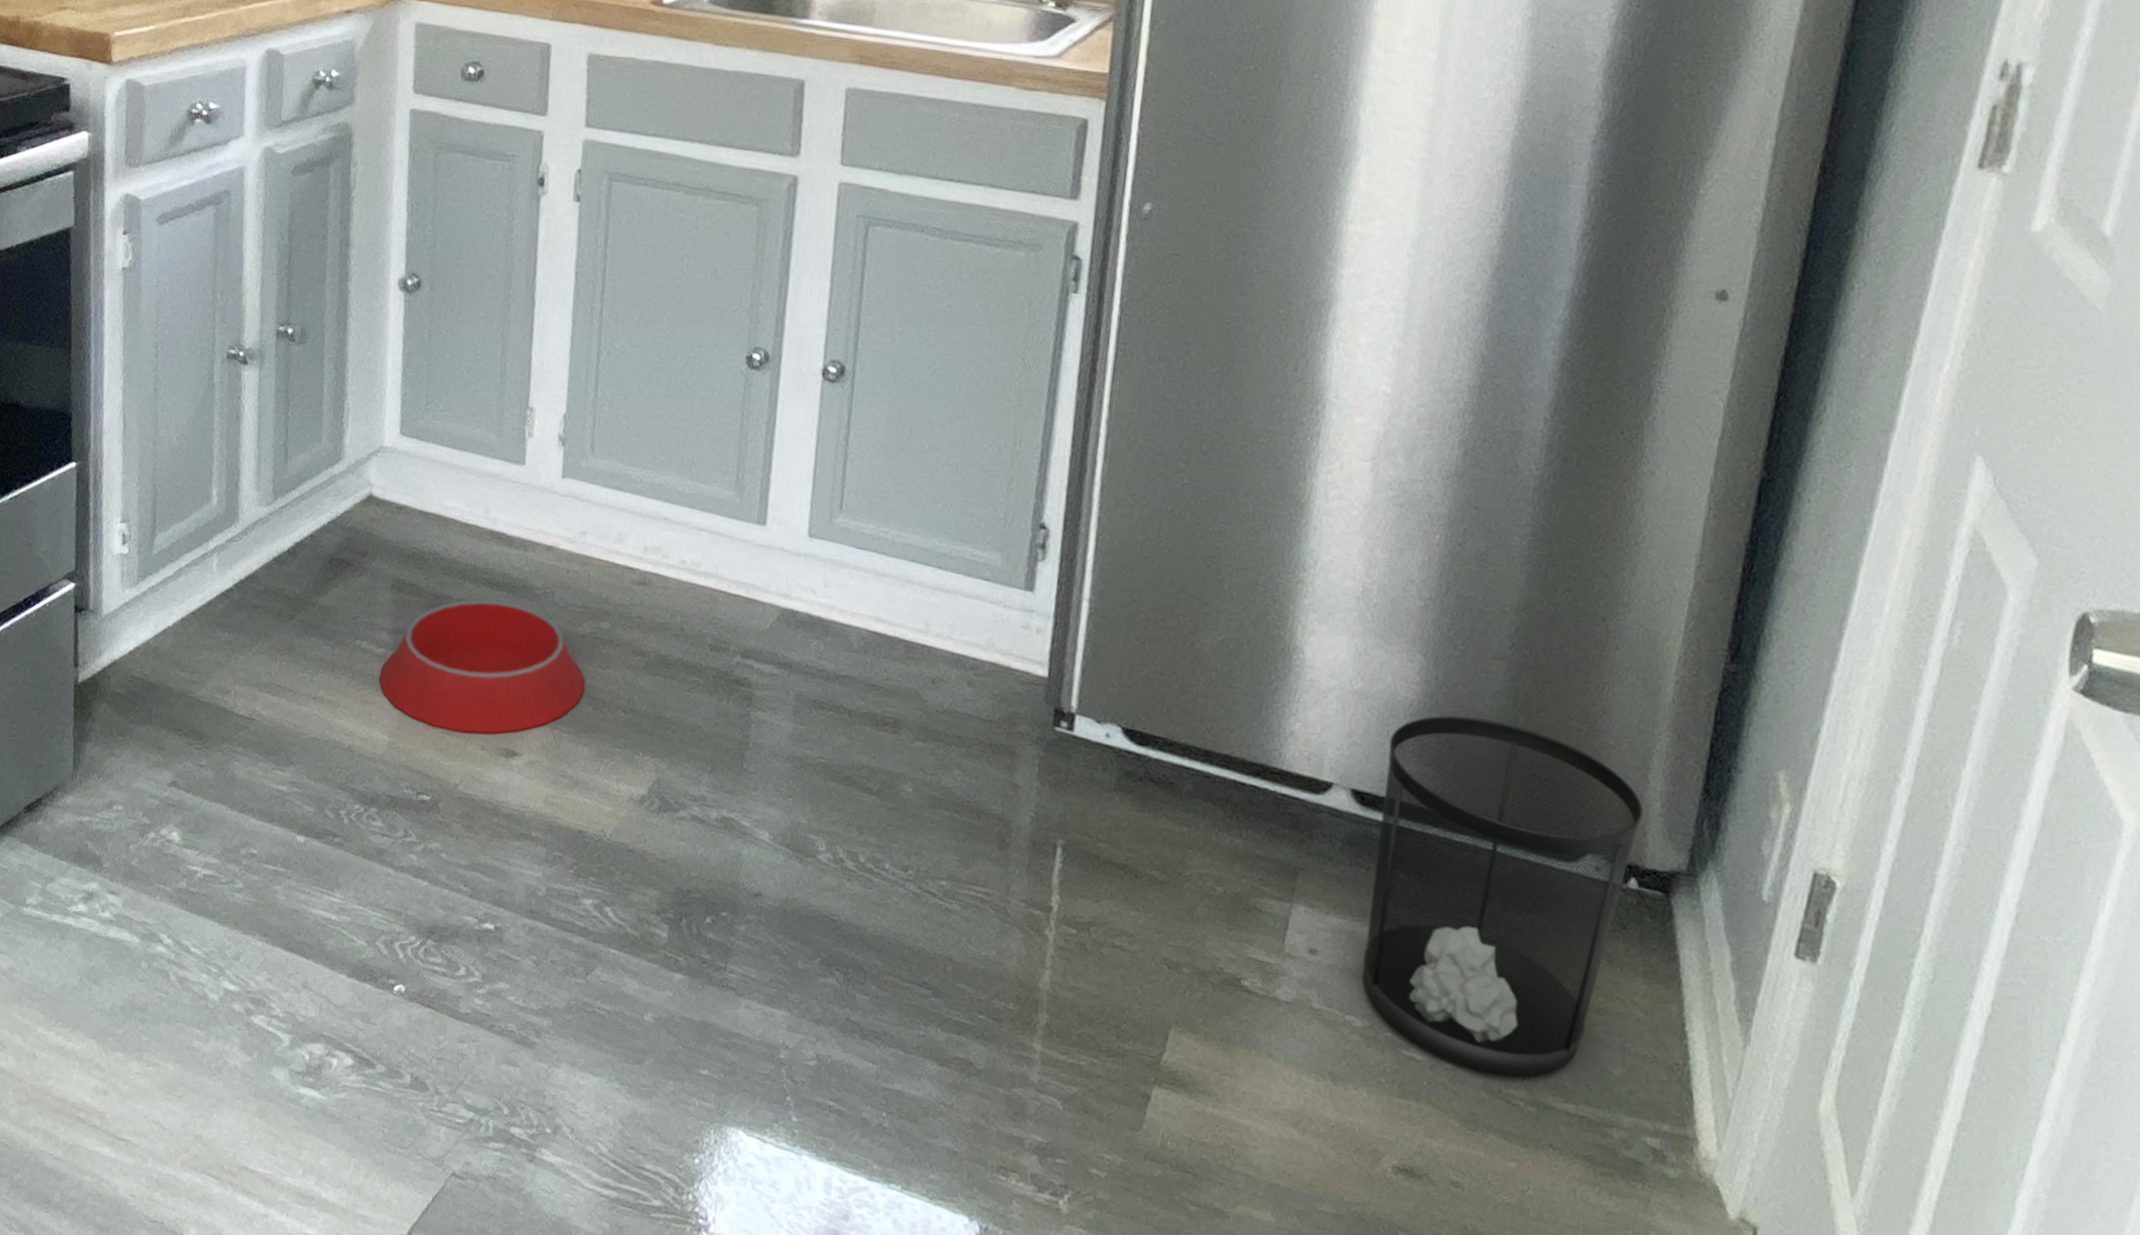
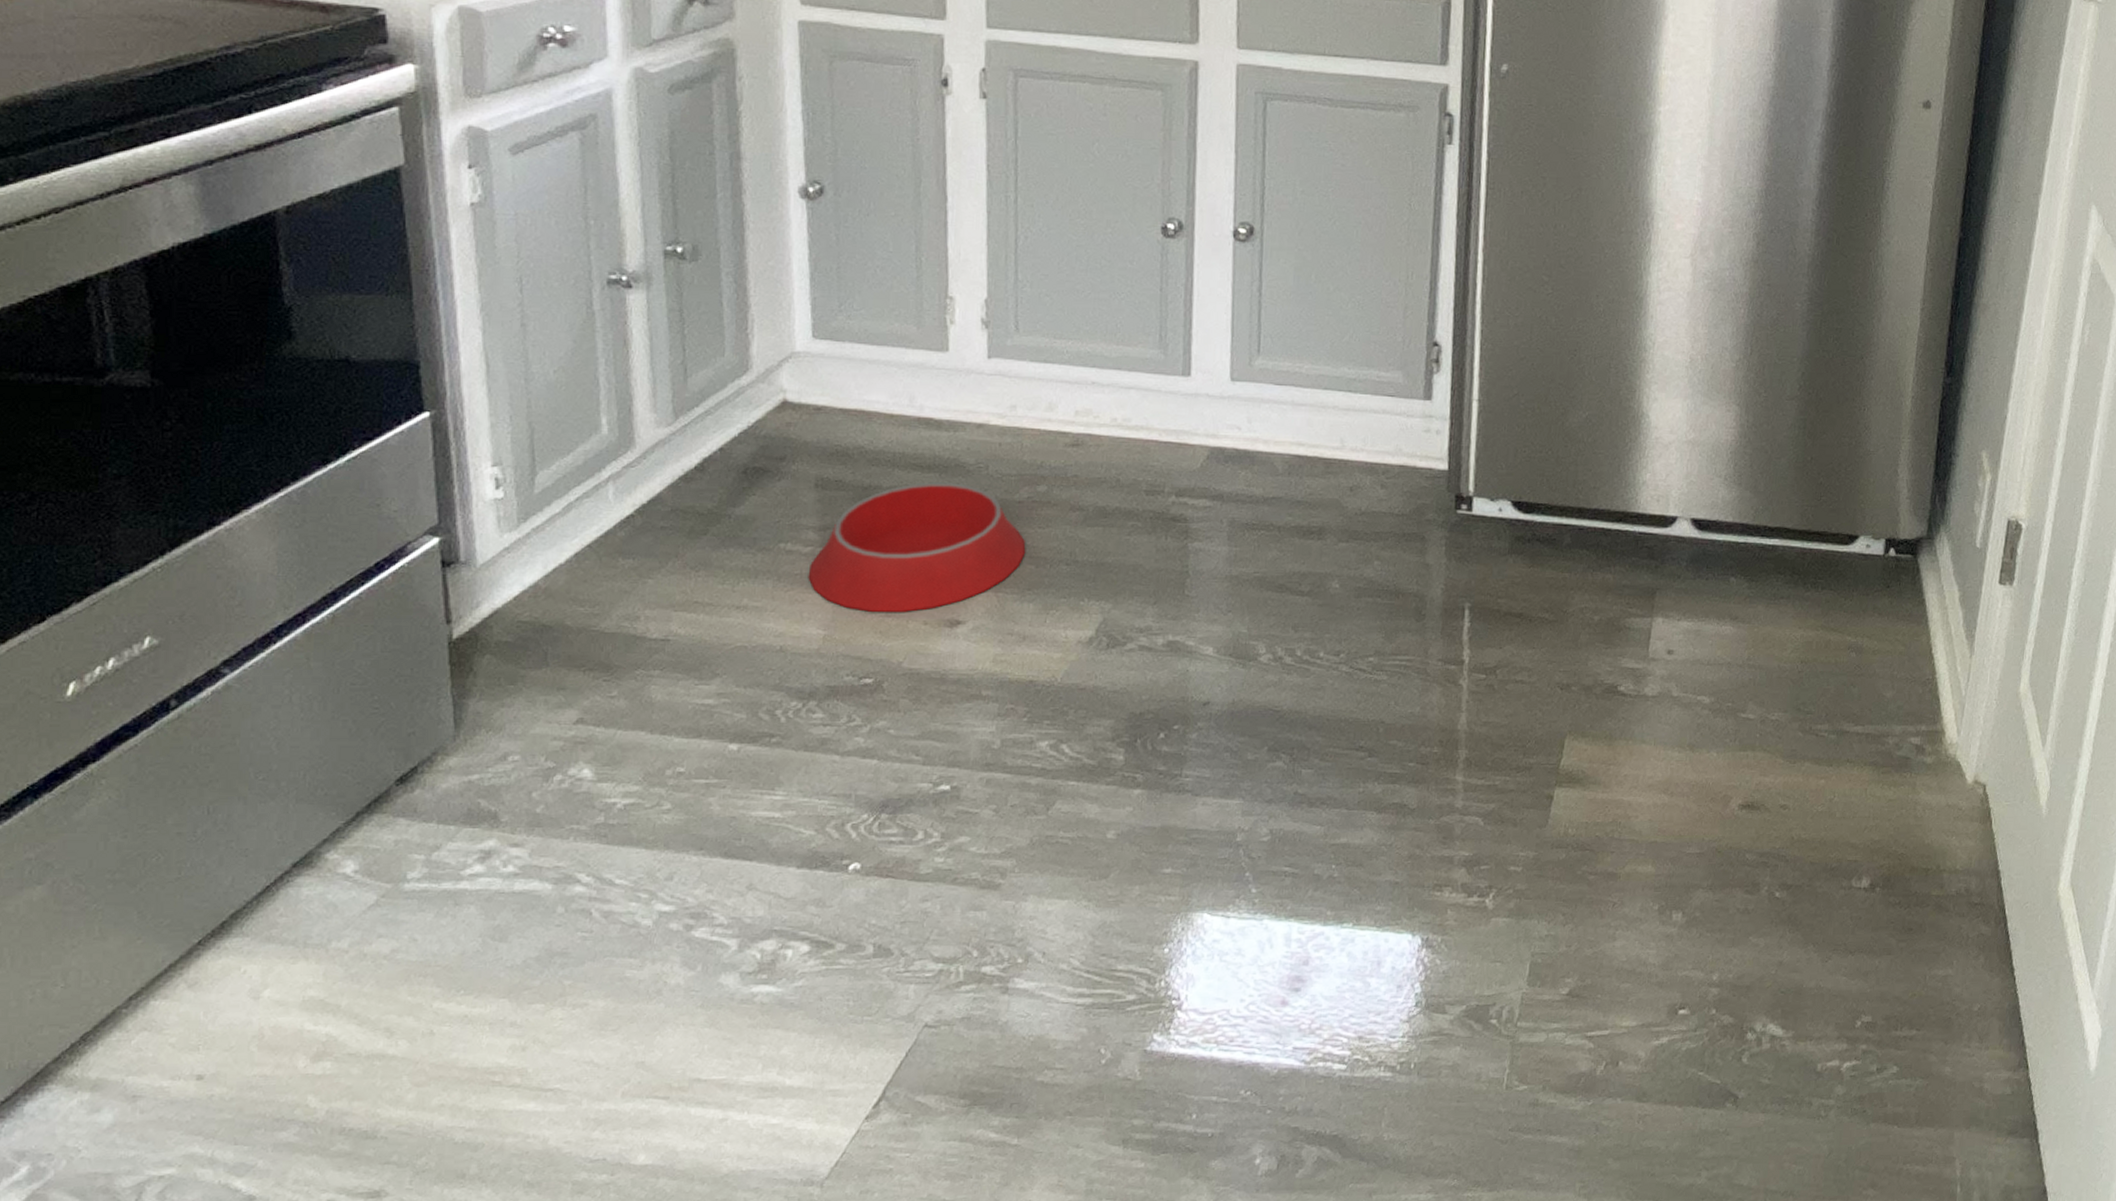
waste bin: present [1362,715,1644,1077] -> none [1707,447,1896,716]

